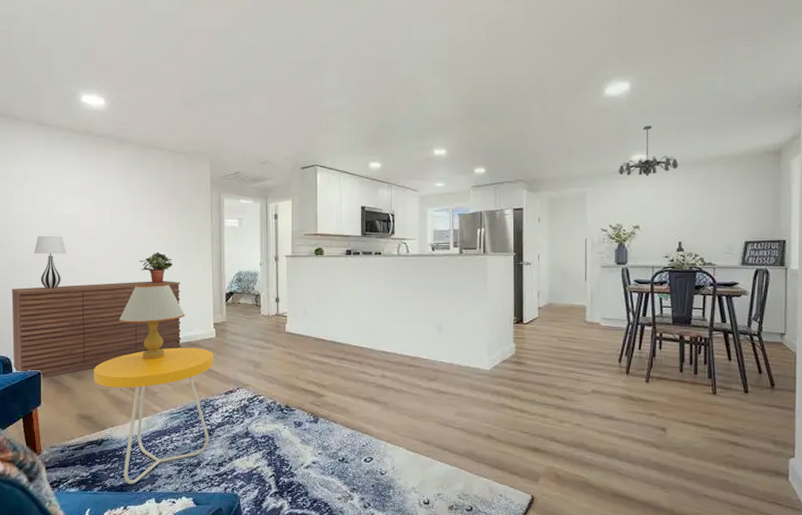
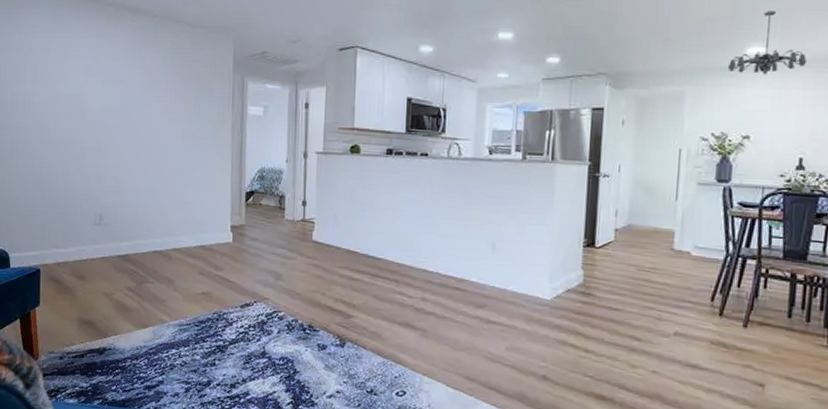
sideboard: present [11,281,182,379] -> none [10,173,196,277]
table lamp: present [33,235,67,290] -> none [35,116,71,178]
side table: present [94,347,213,485] -> none [97,250,229,401]
table lamp: present [118,283,185,360] -> none [125,176,199,263]
potted plant: present [139,252,172,283] -> none [150,141,187,177]

